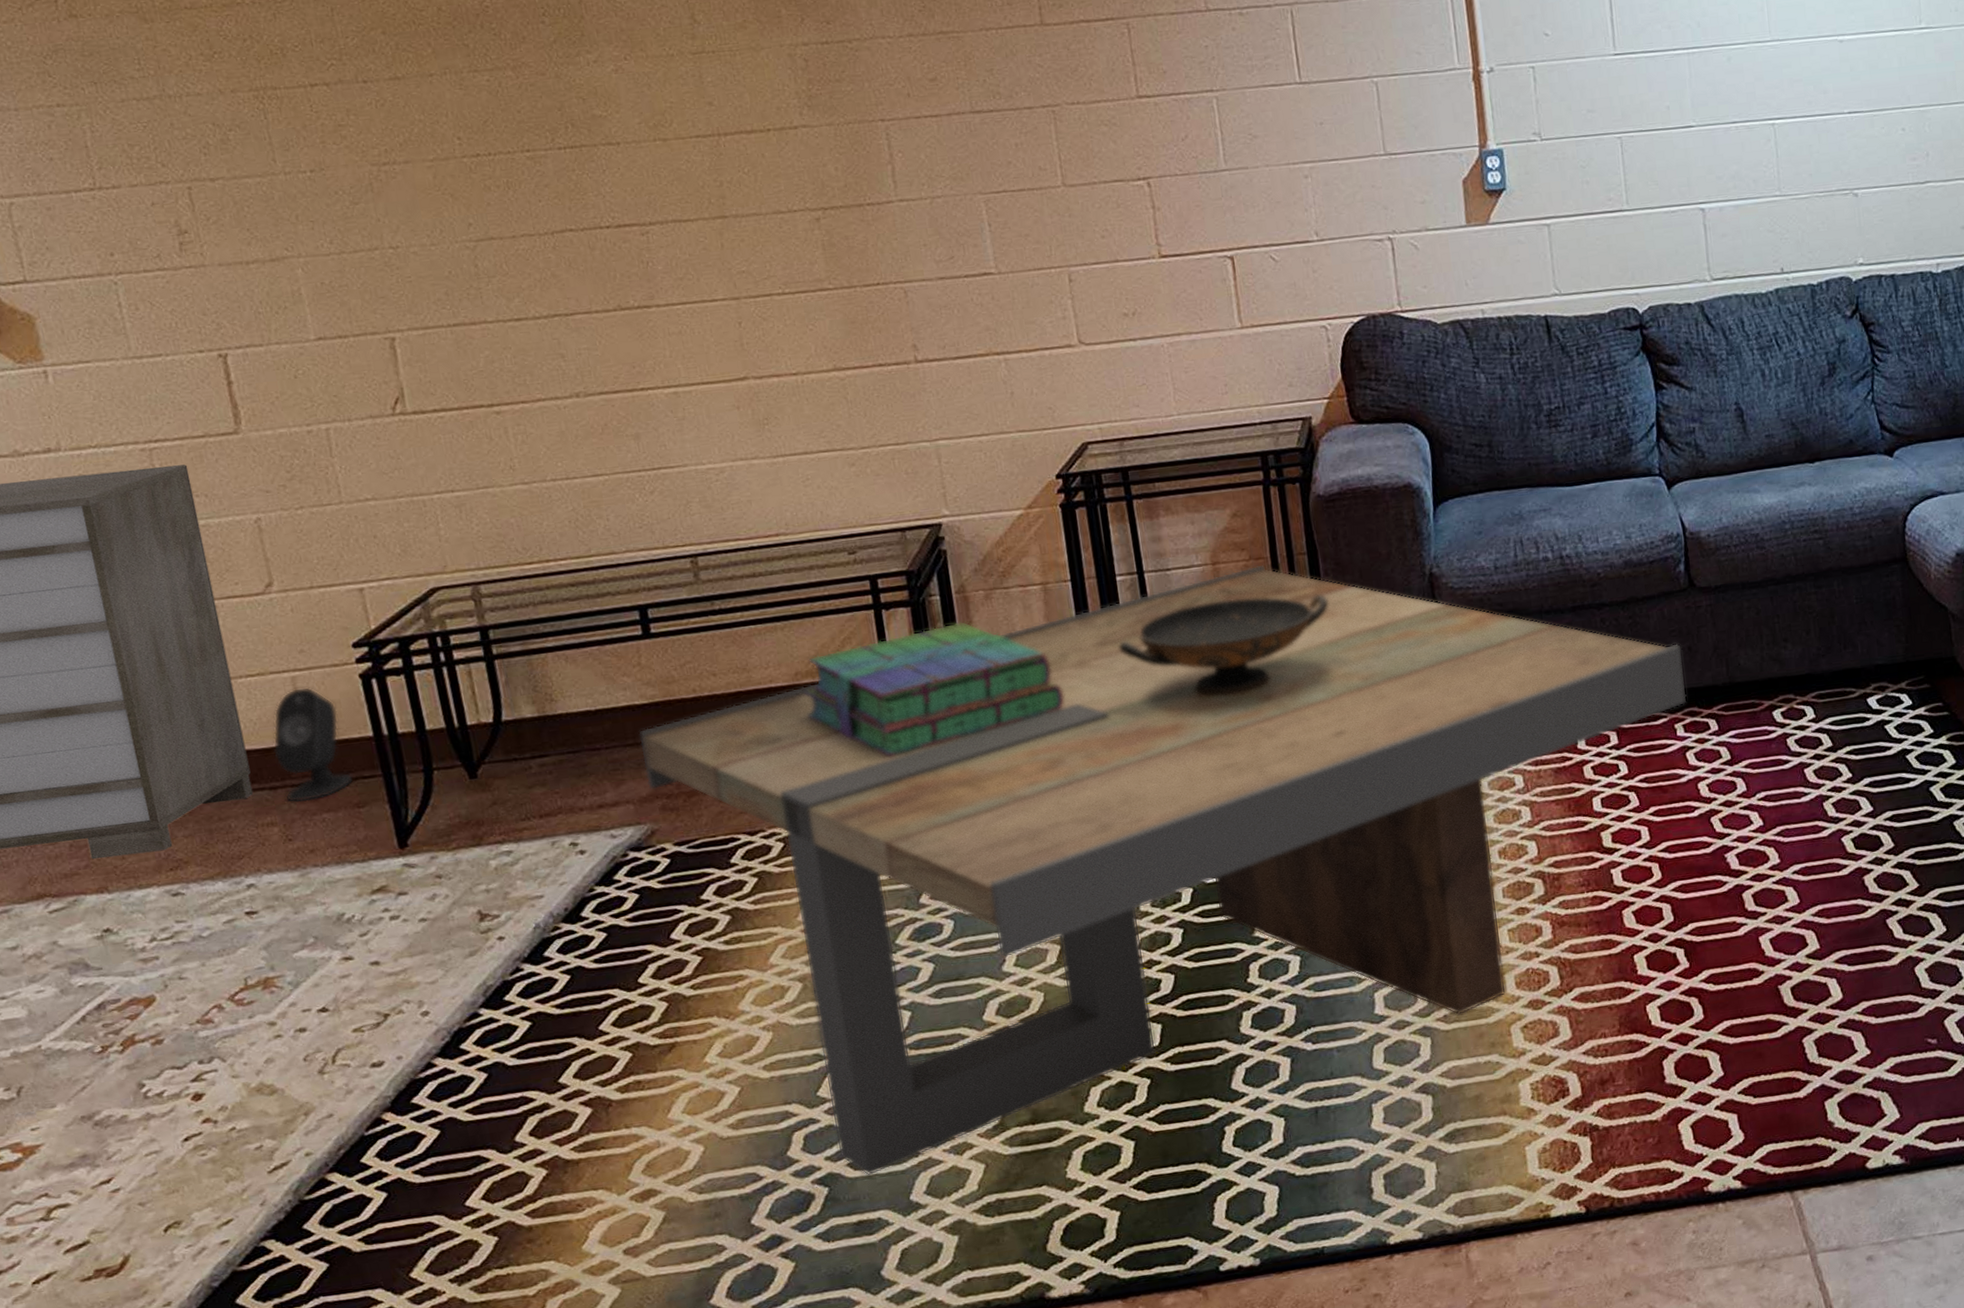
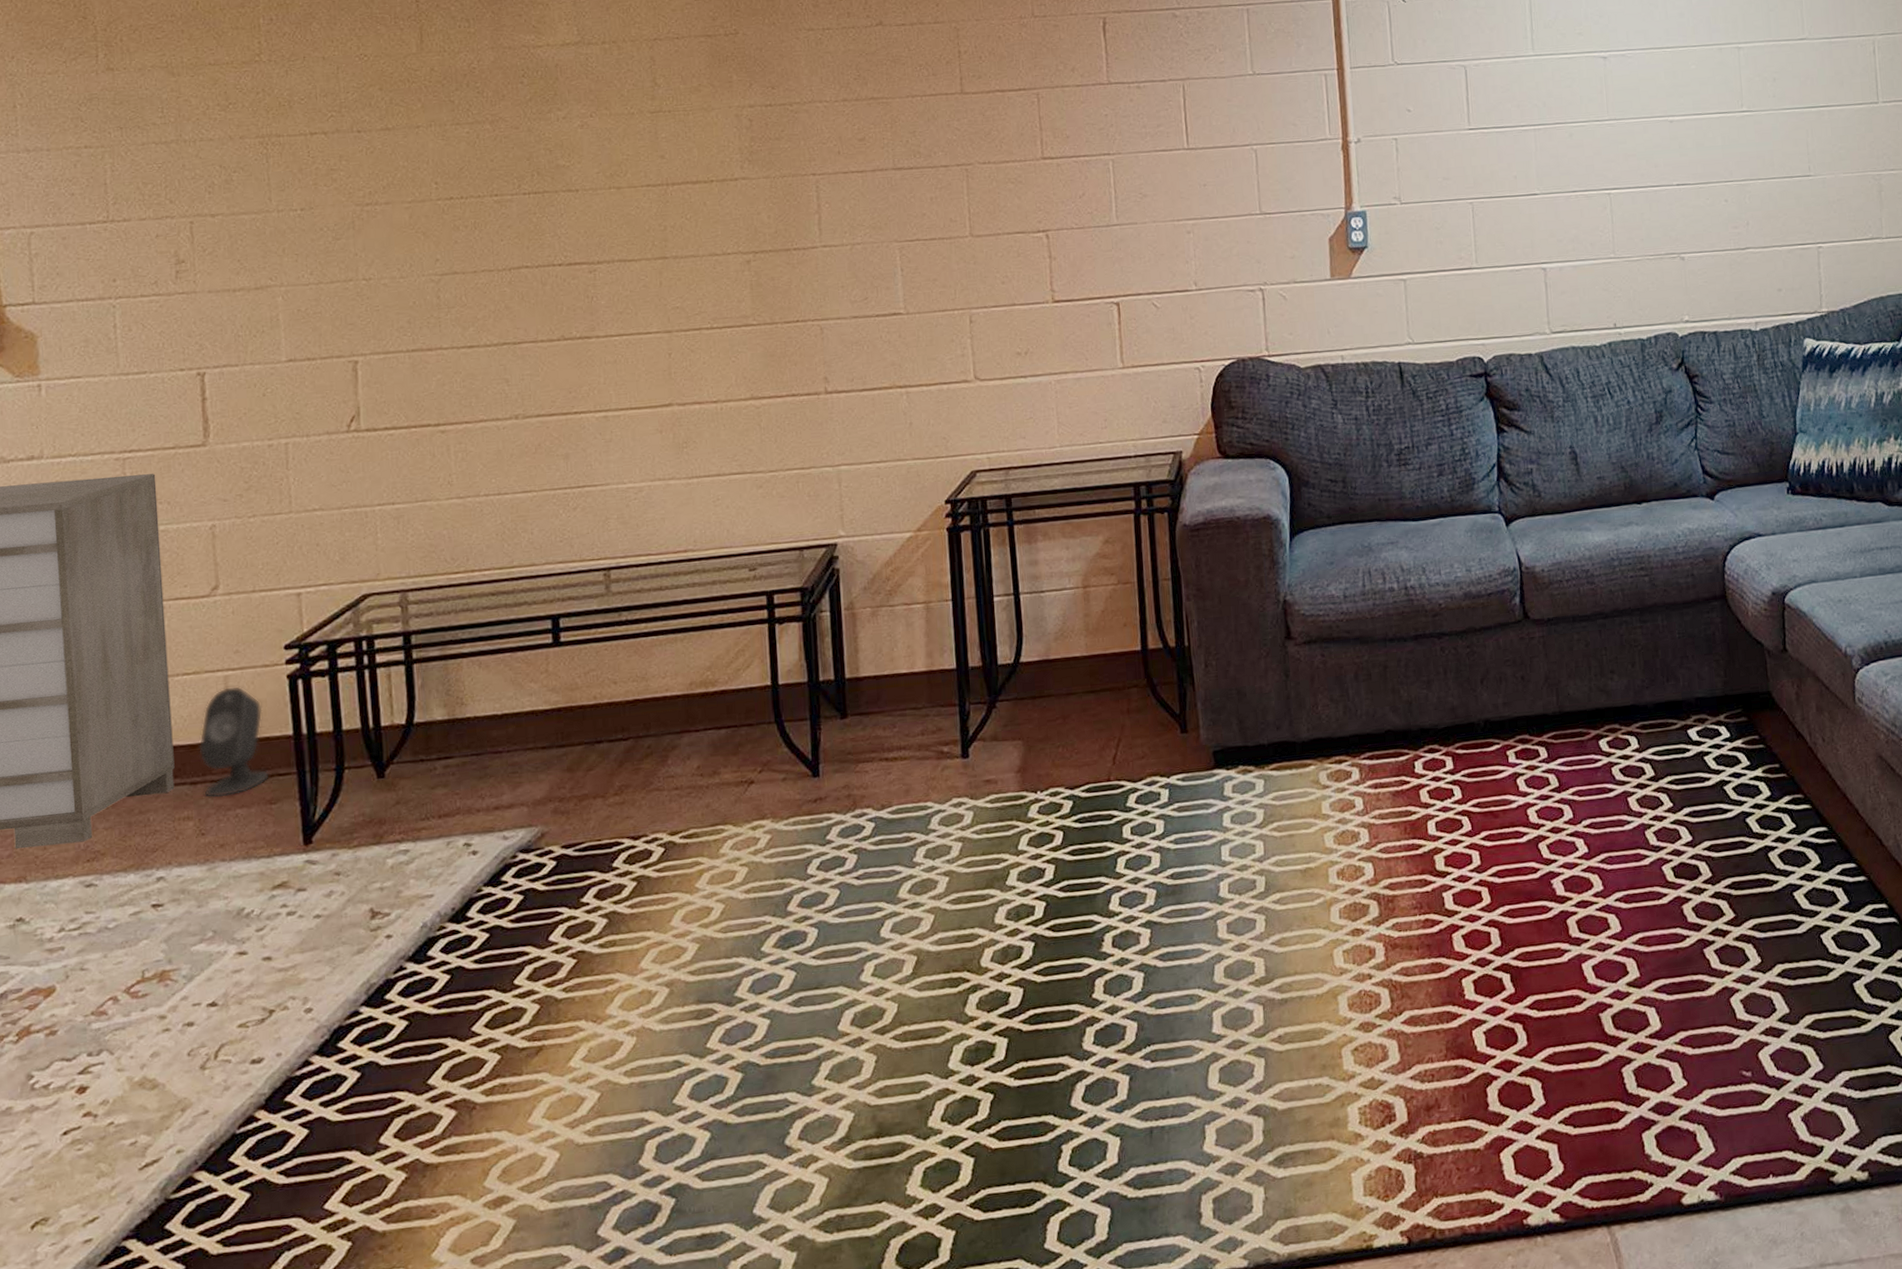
coffee table: present [639,564,1687,1176] -> none [539,589,1519,1188]
stack of books: present [804,621,1064,757] -> none [697,637,938,766]
decorative bowl: present [1119,595,1328,696] -> none [992,619,1188,714]

